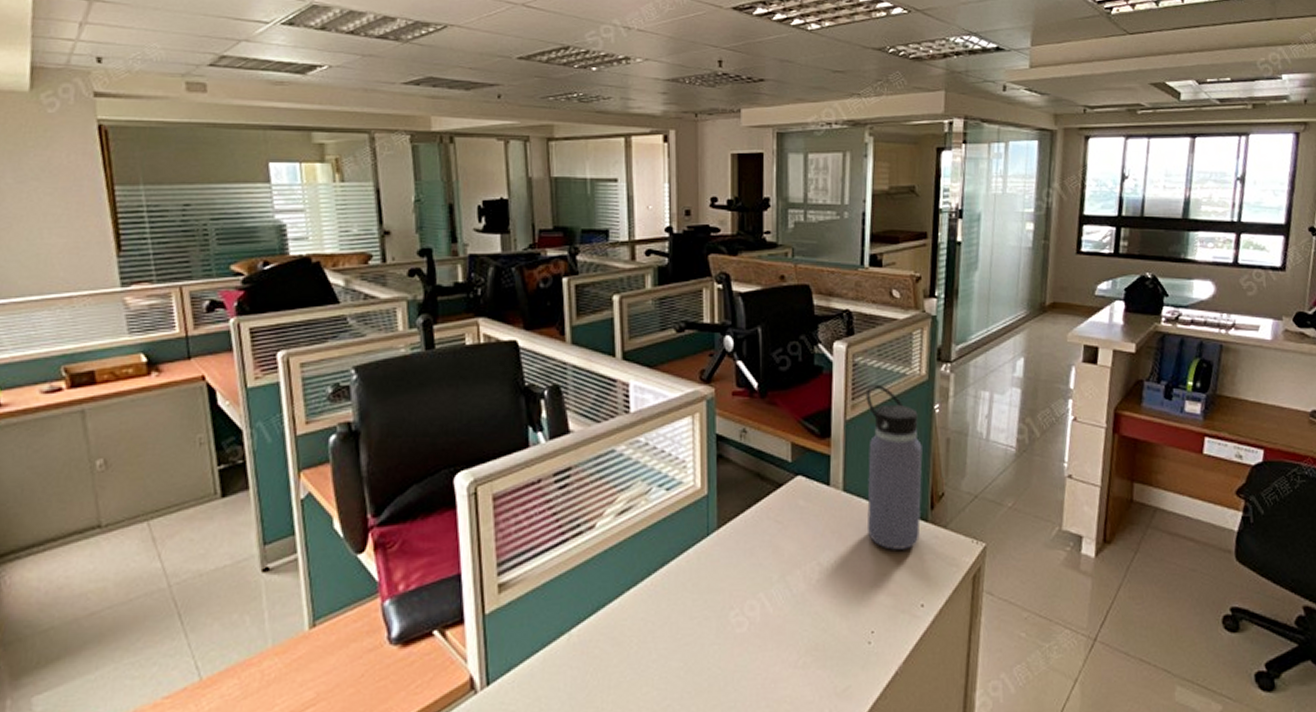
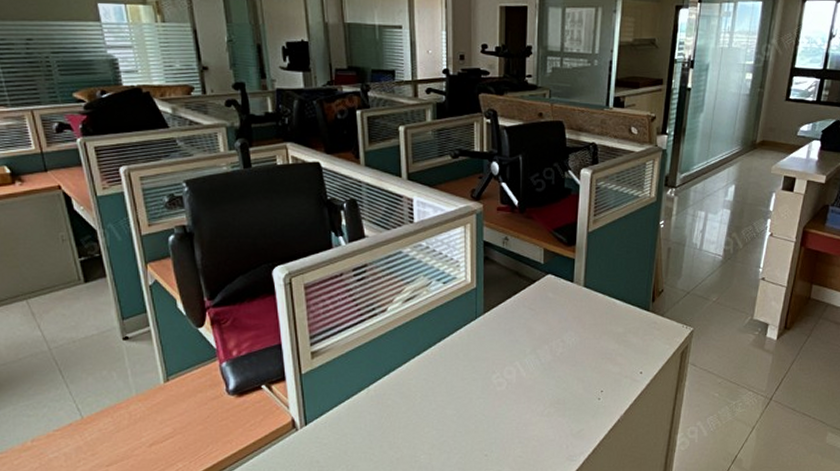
water bottle: present [865,384,923,550] -> none [602,204,648,332]

